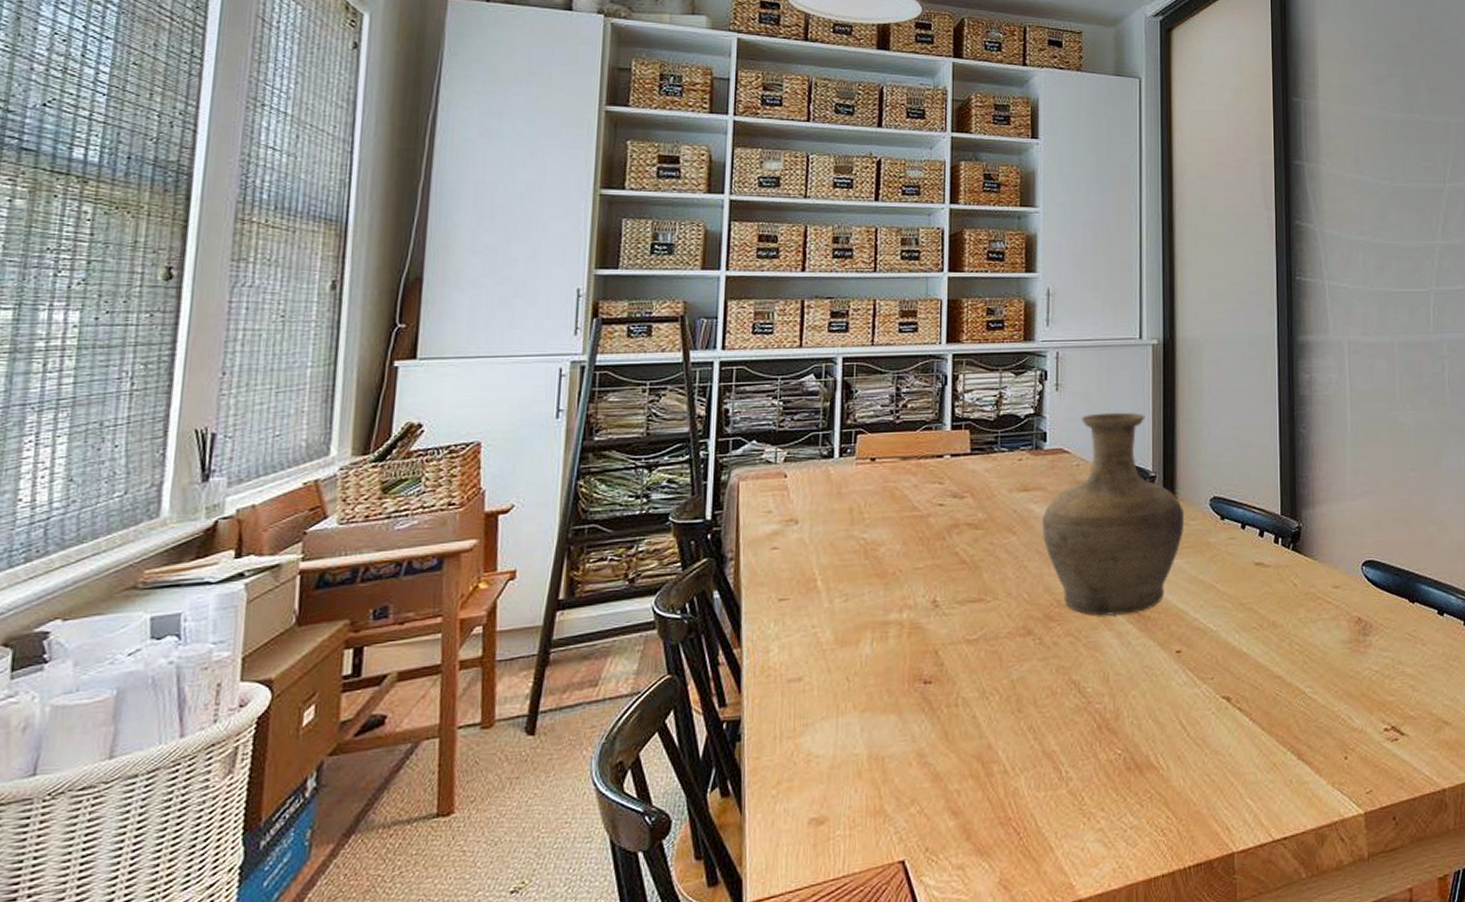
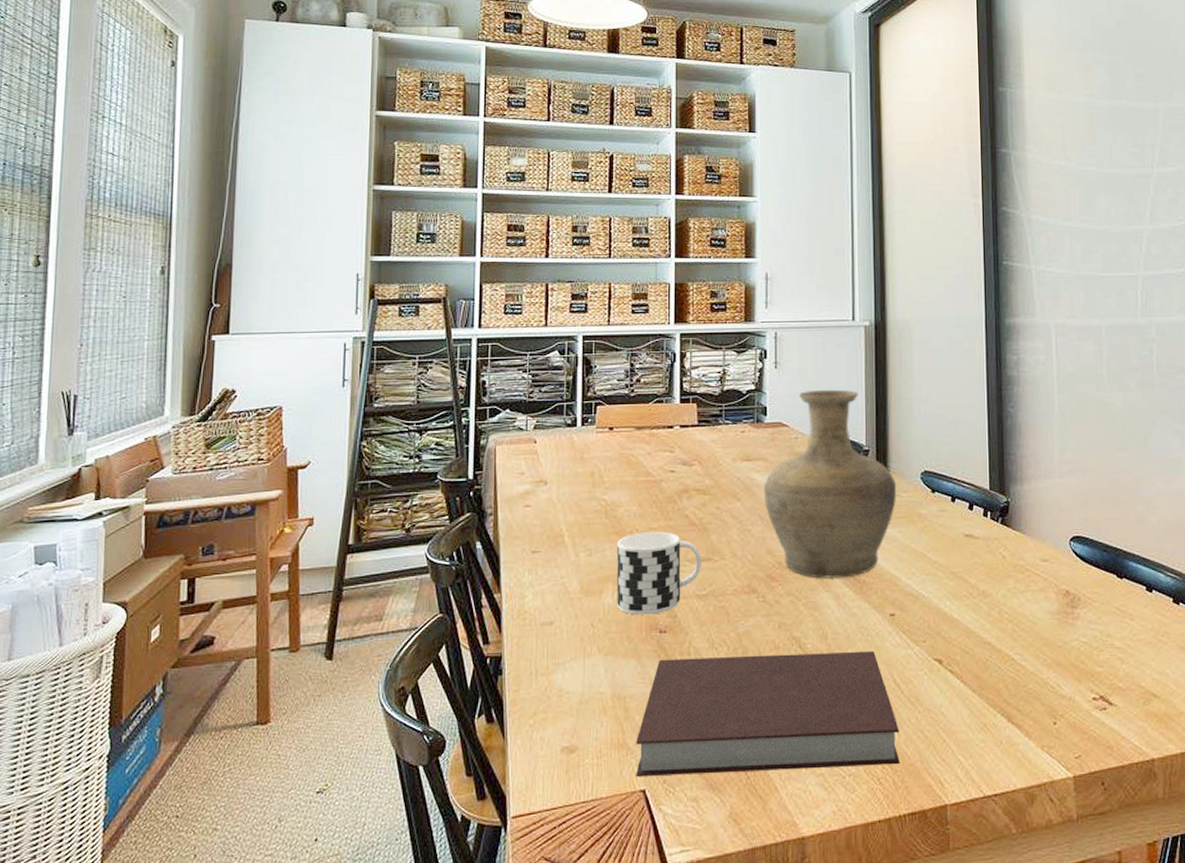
cup: none [876,572,973,666] -> present [617,532,702,615]
notebook: none [894,691,1185,846] -> present [636,650,900,776]

